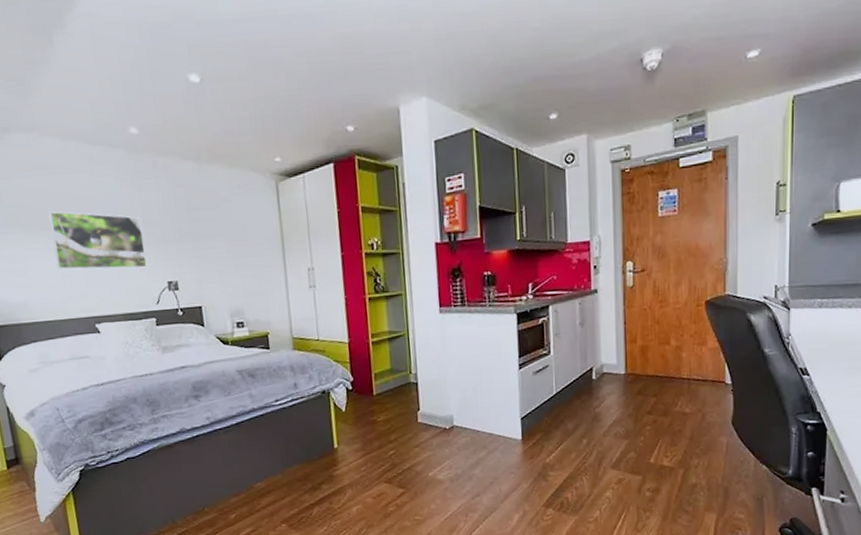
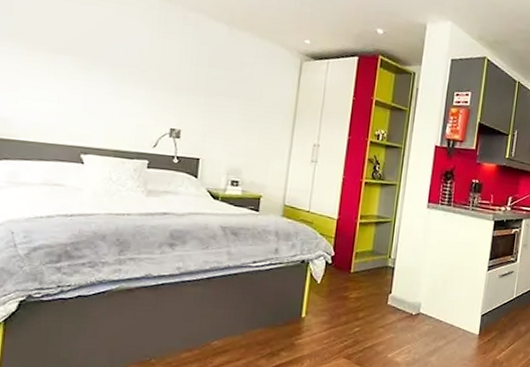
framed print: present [48,211,147,270] -> none [53,35,159,111]

